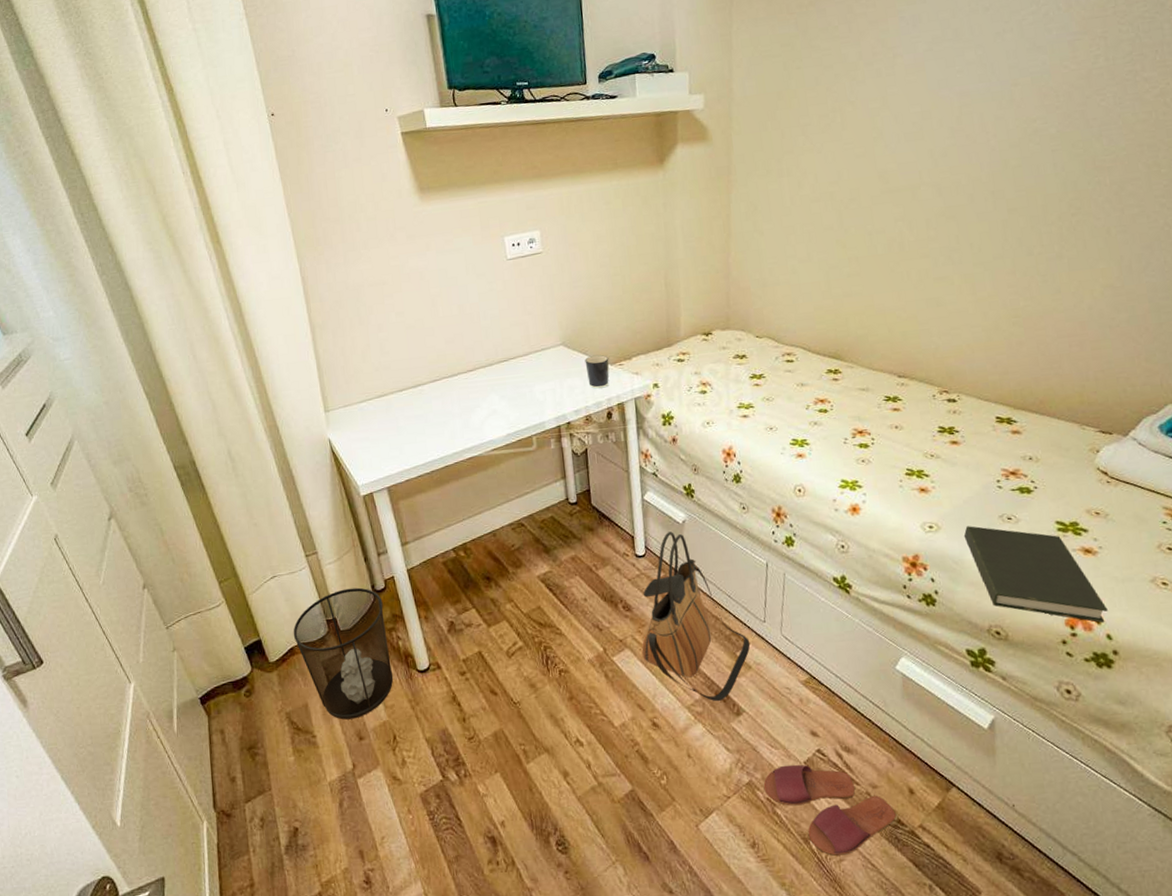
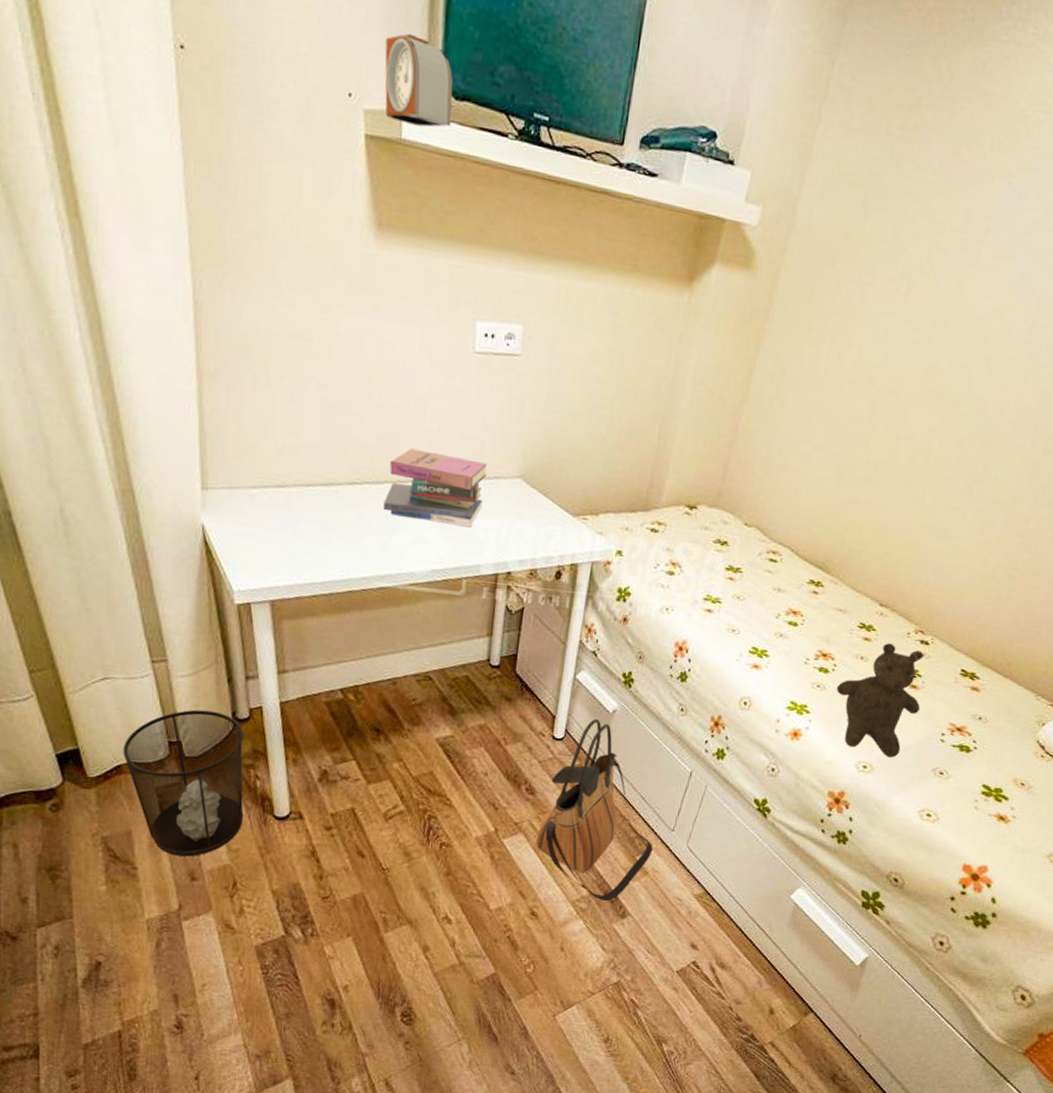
alarm clock: none [404,59,460,118] -> present [385,33,453,128]
books: none [459,340,537,398] -> present [384,448,488,528]
mug: present [585,354,610,389] -> none [542,499,573,542]
slippers: present [763,764,896,856] -> none [630,971,751,1060]
teddy bear: none [880,408,967,514] -> present [836,643,924,758]
book: present [964,526,1108,623] -> none [893,773,1001,886]

